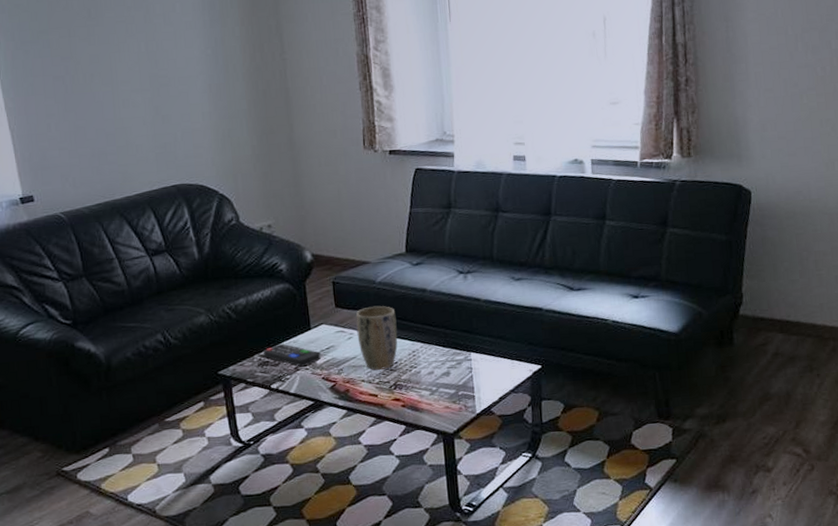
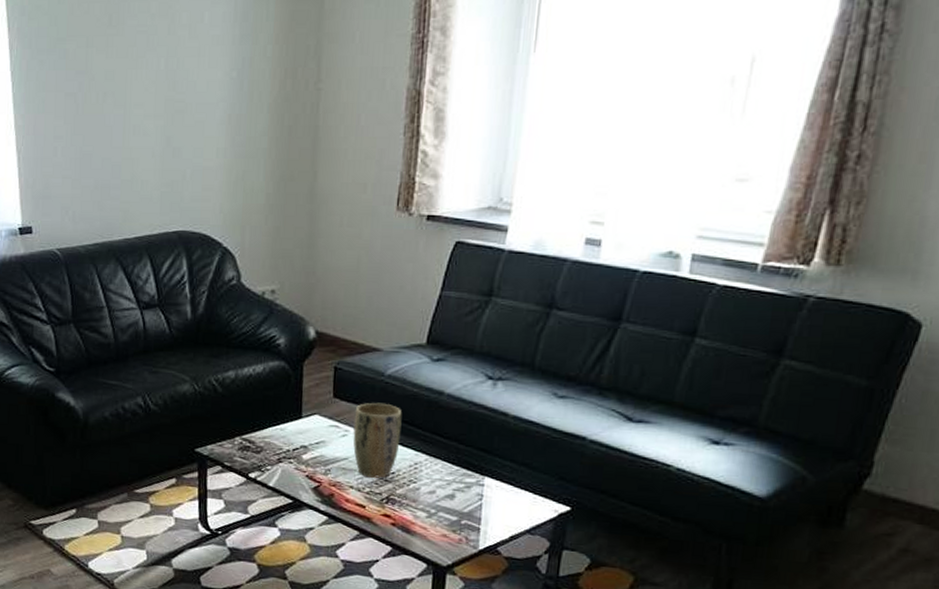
remote control: present [263,343,321,367] -> none [246,429,308,459]

